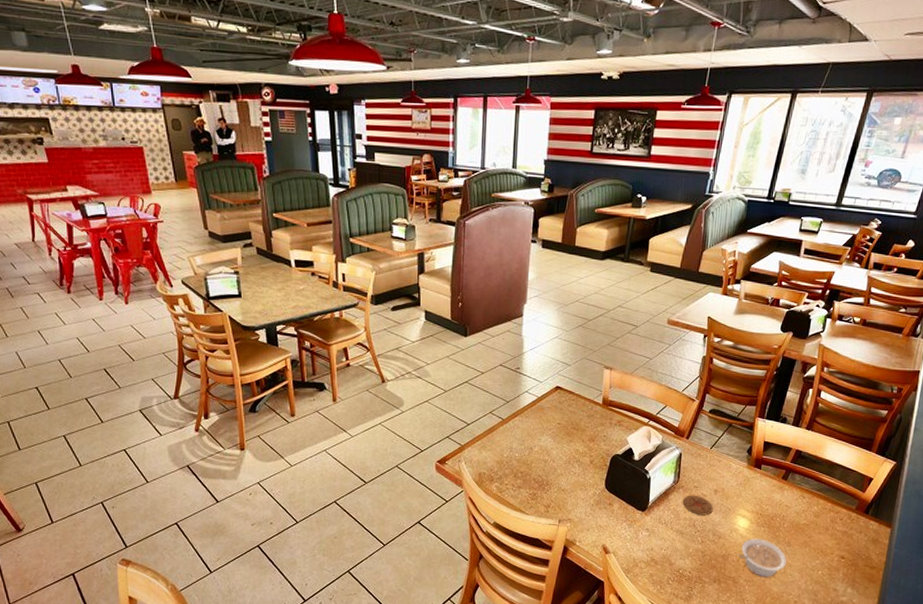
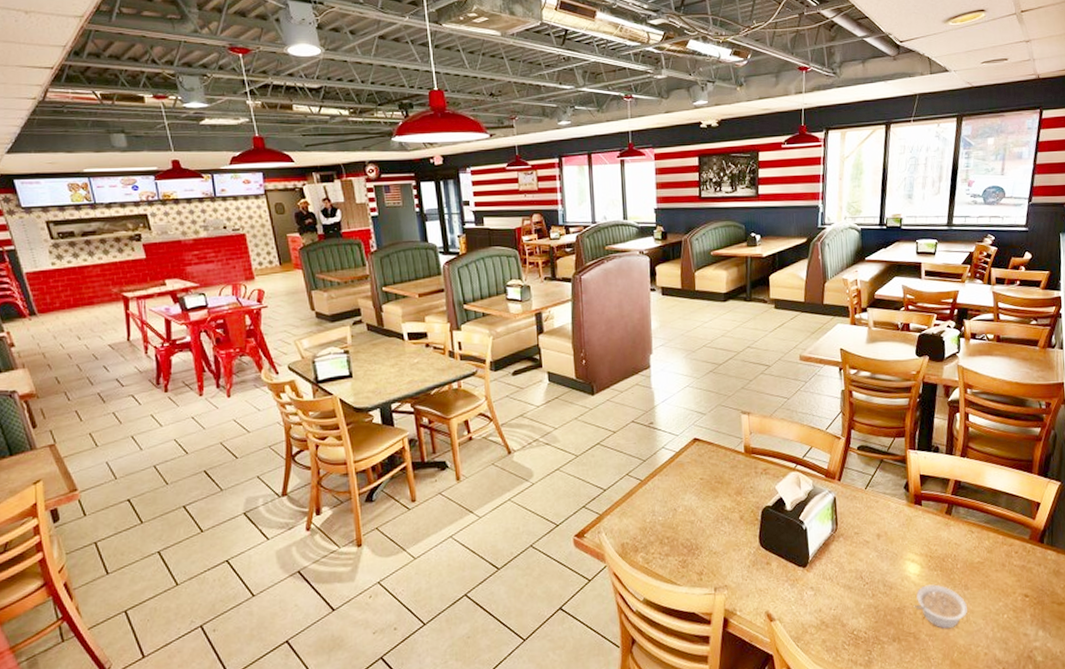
coaster: present [683,495,713,516] -> none [845,542,879,565]

